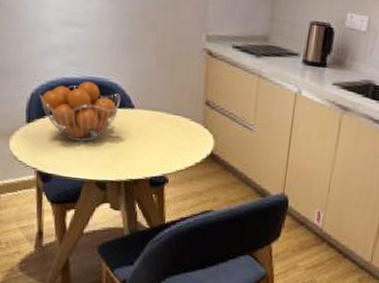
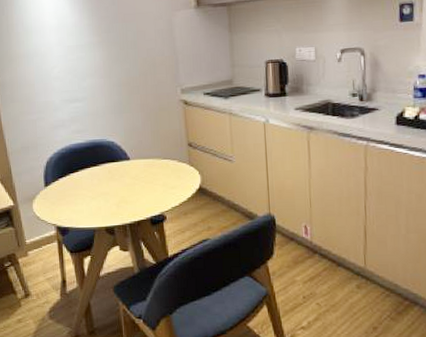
fruit basket: present [40,81,121,142] -> none [53,144,118,196]

